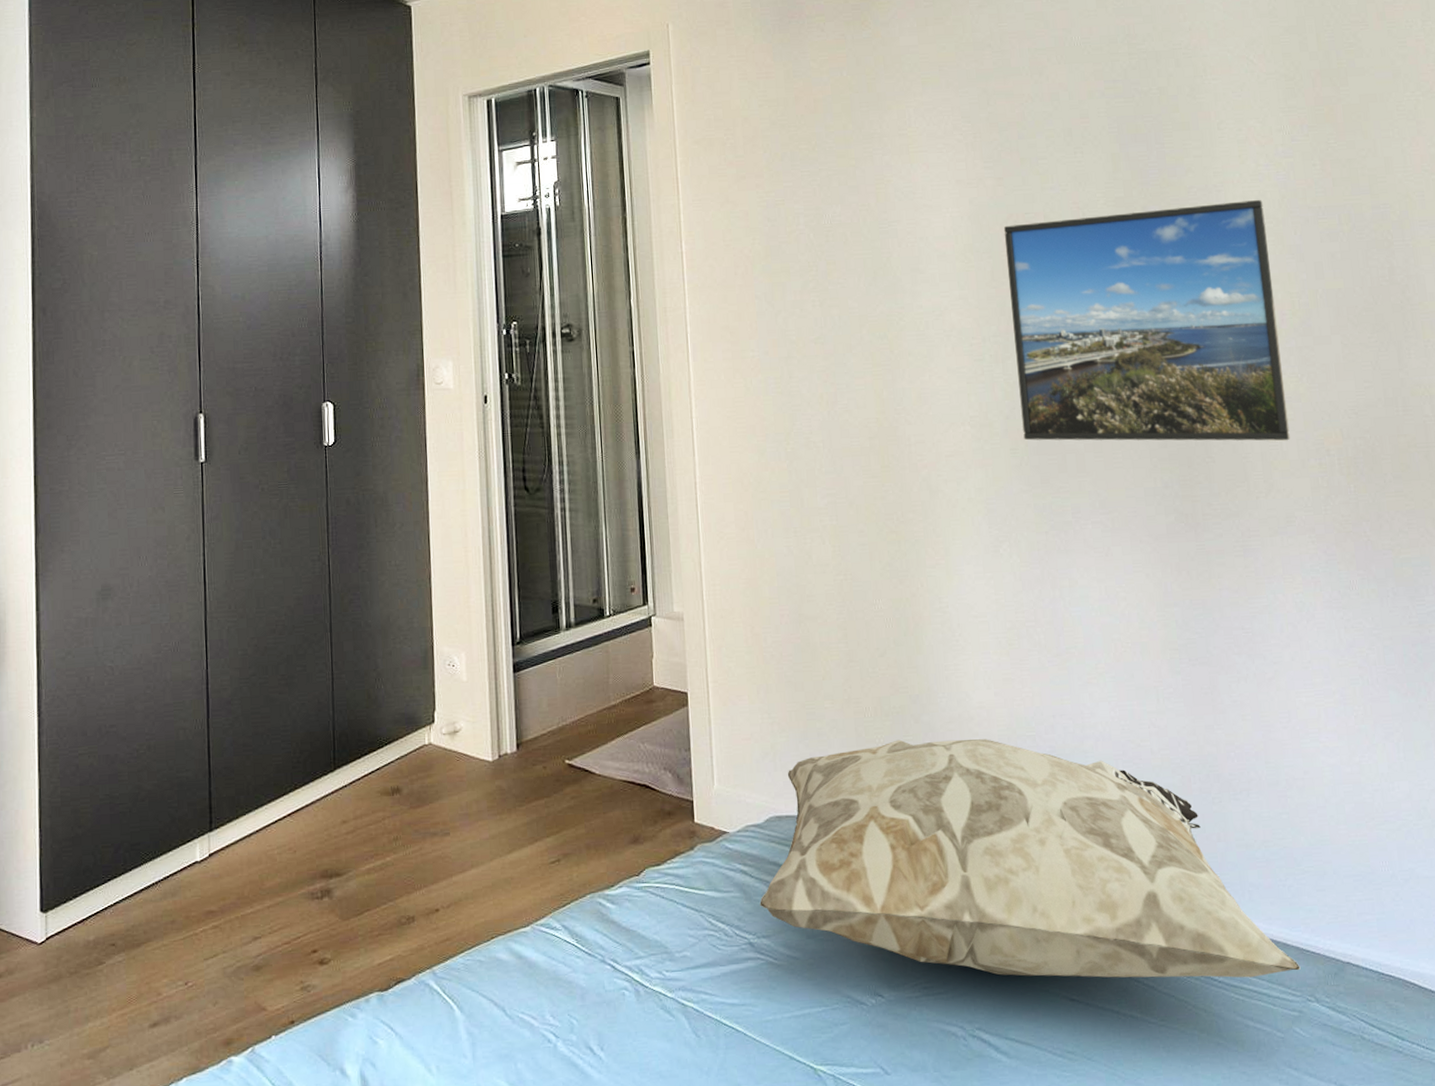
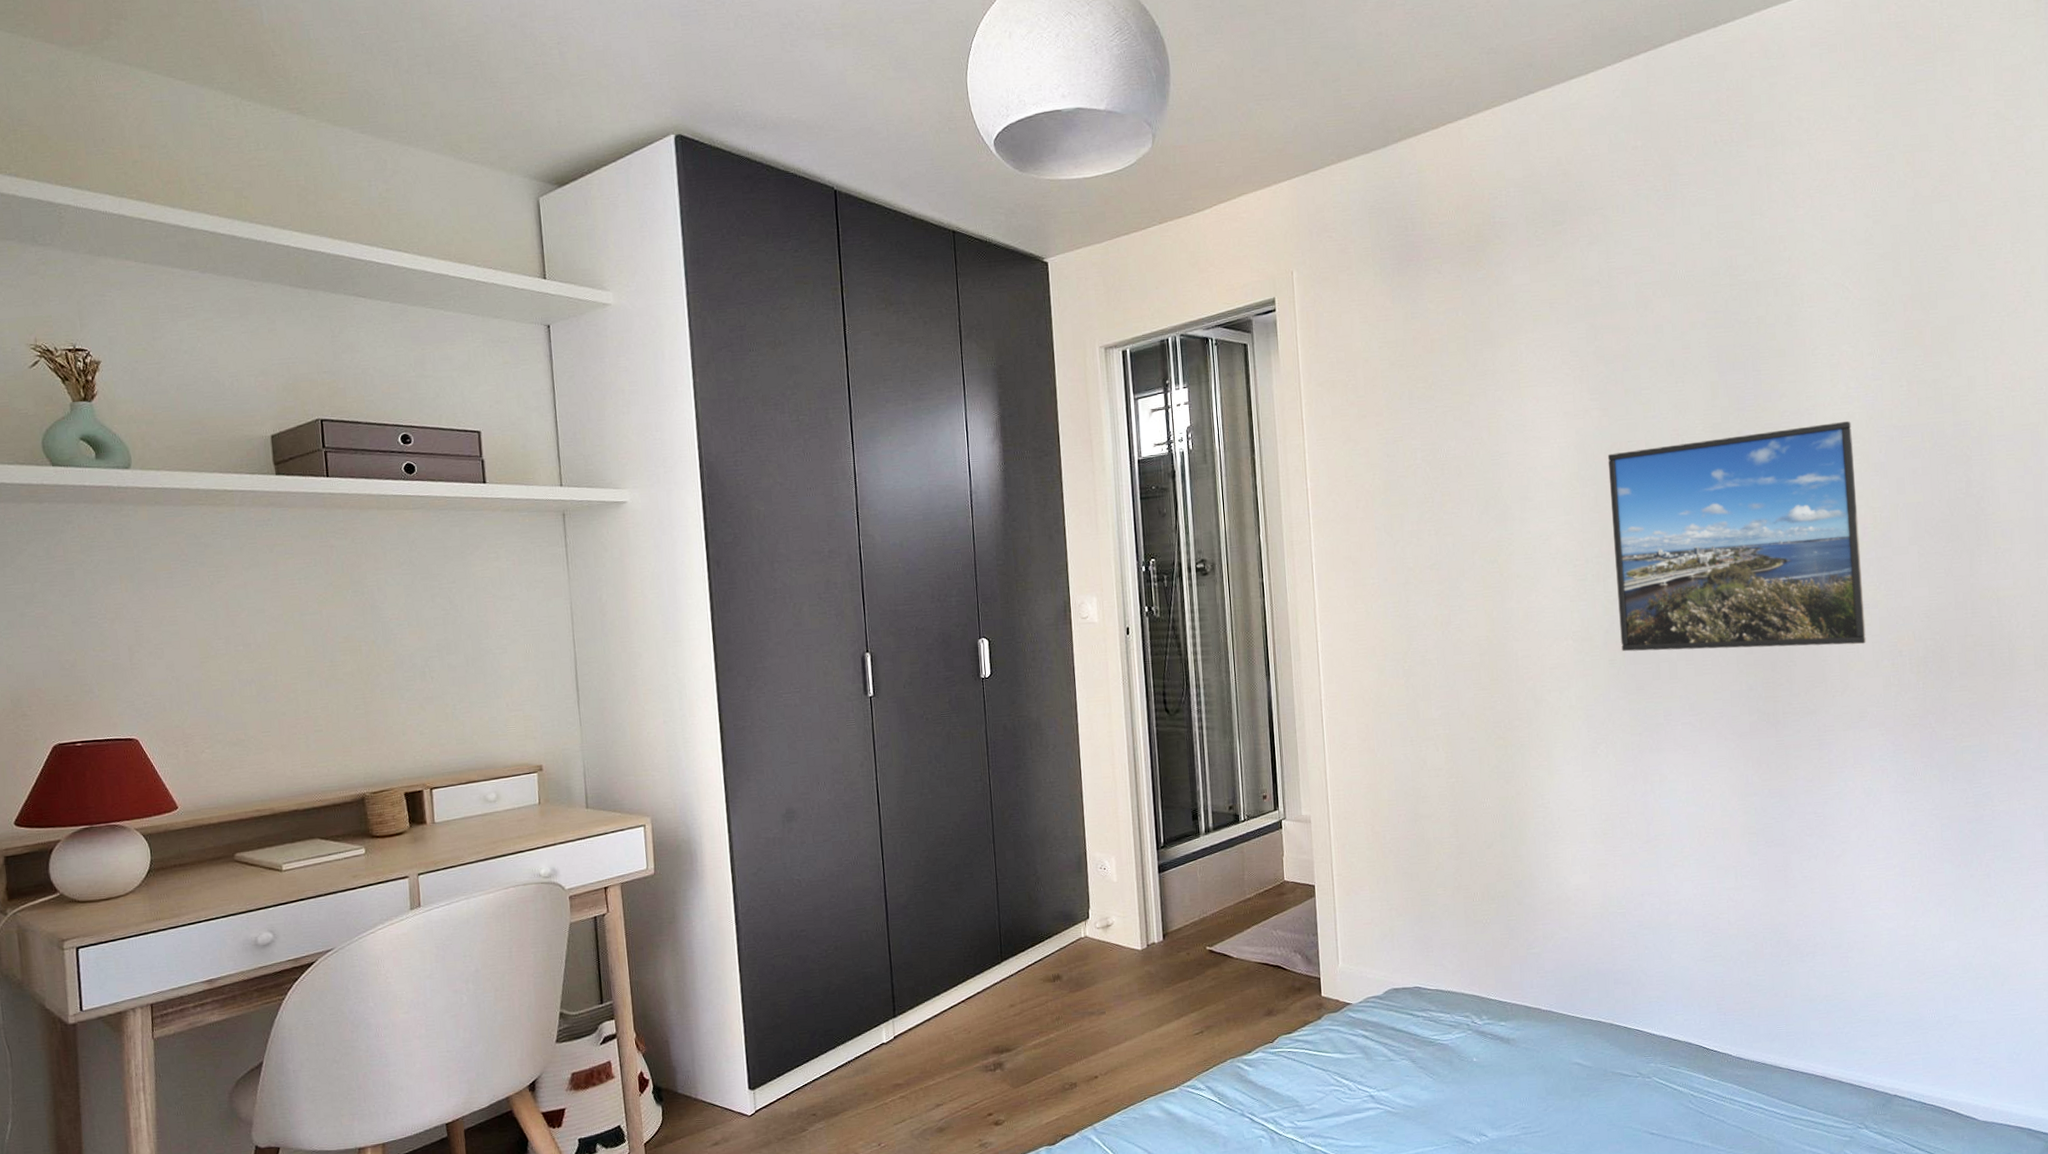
decorative pillow: present [760,739,1301,978] -> none [1379,916,1853,1116]

